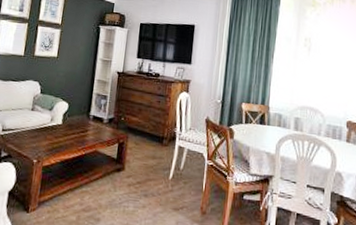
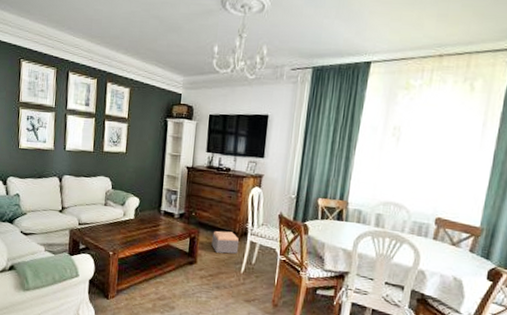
footstool: none [140,135,168,160] -> present [211,231,240,254]

